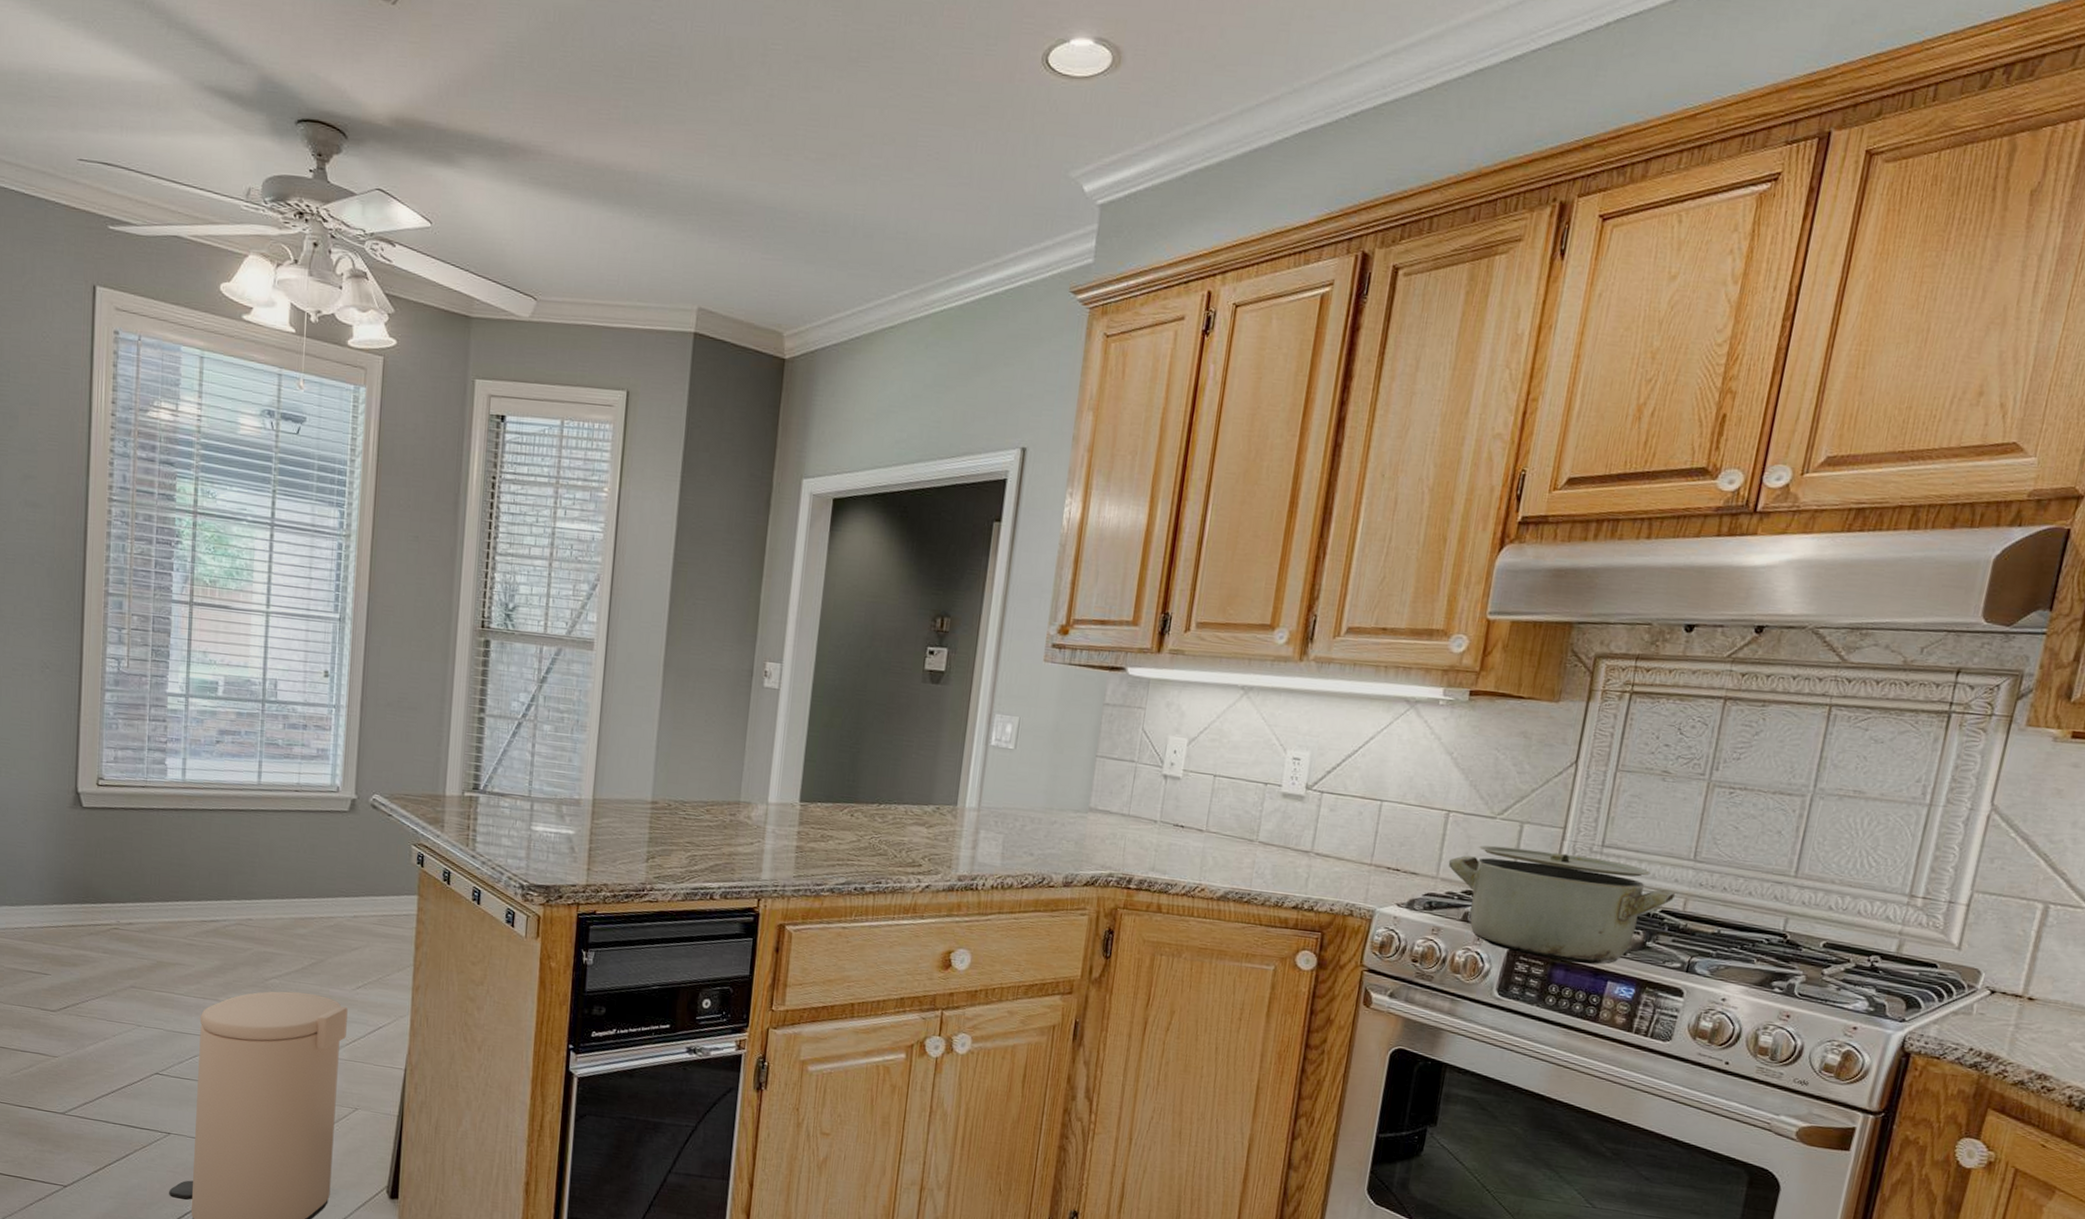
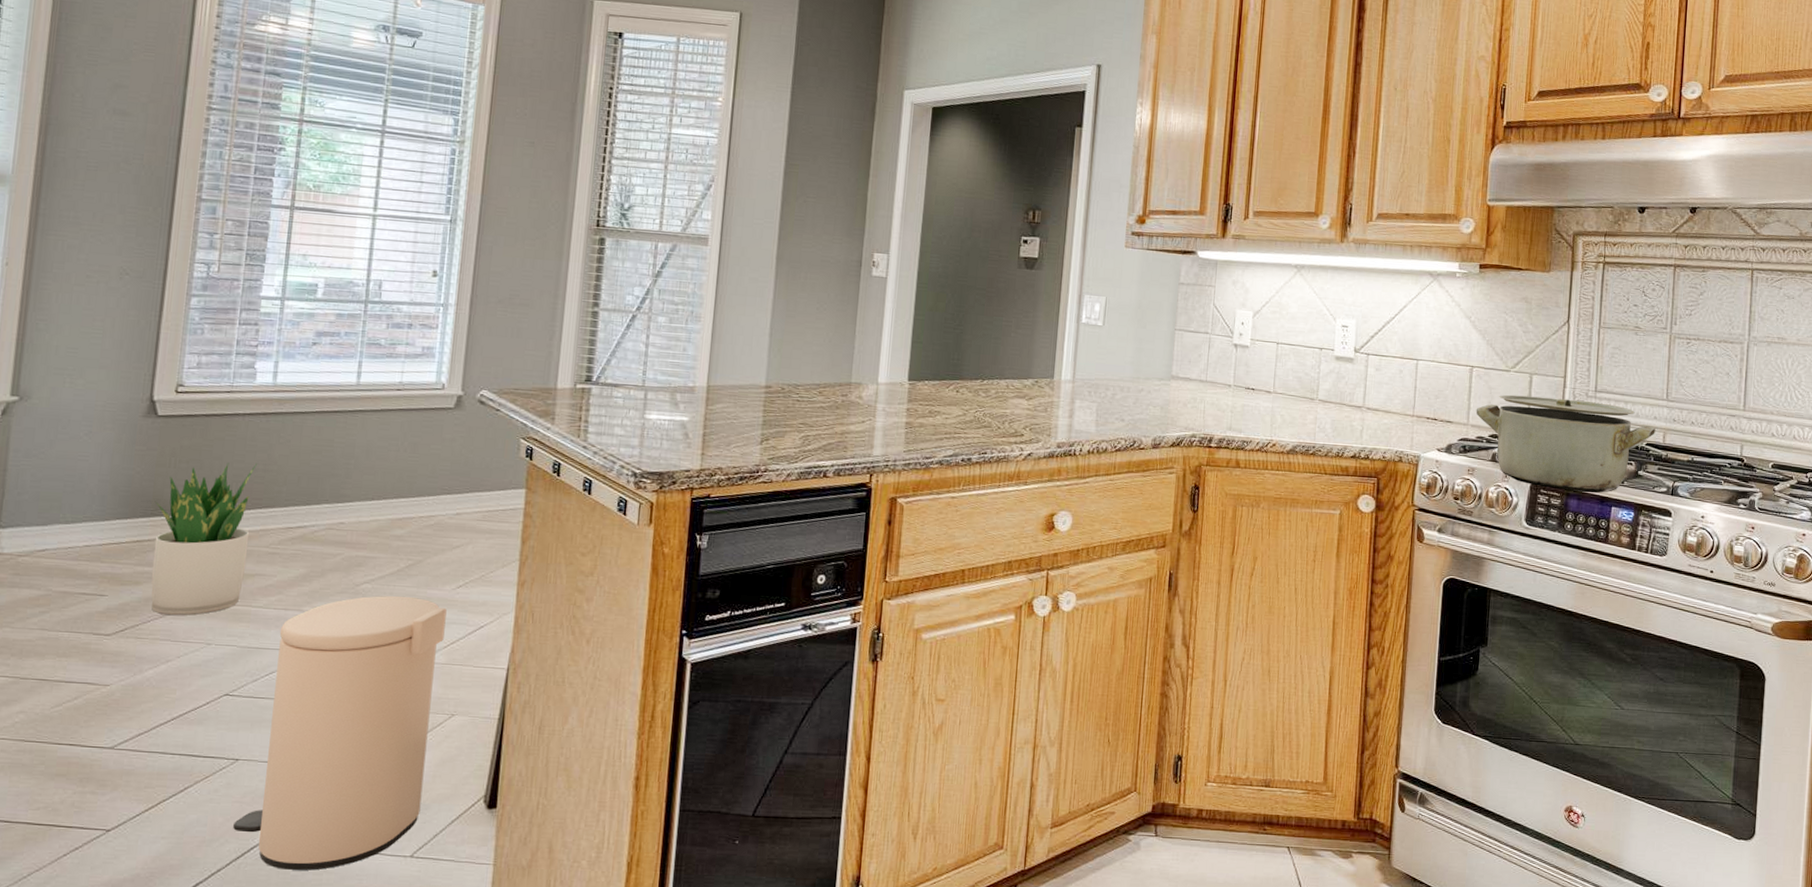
planter: none [85,855,172,998] -> present [151,462,257,616]

